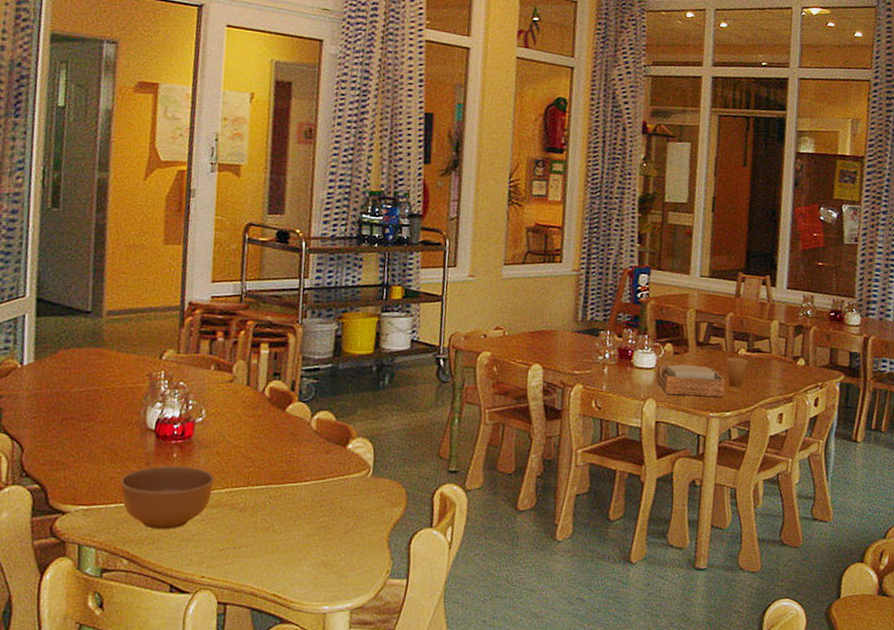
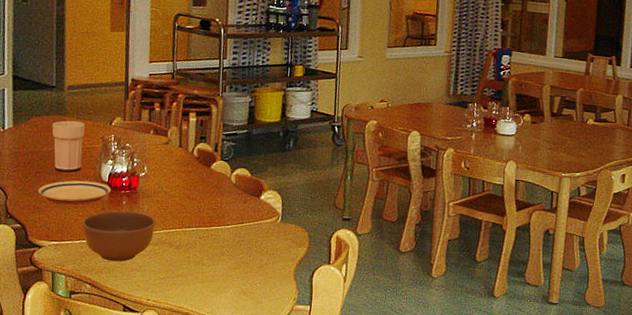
plate: none [63,428,159,459] -> present [37,180,112,205]
cup: none [84,354,128,419] -> present [52,120,86,173]
napkin holder: present [656,364,725,398] -> none [516,132,575,161]
cup: present [727,357,749,387] -> none [577,126,596,152]

